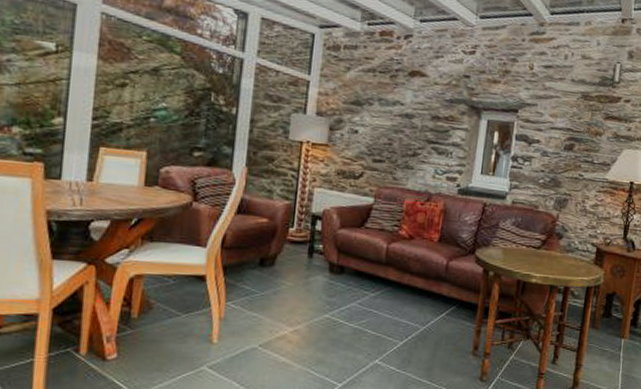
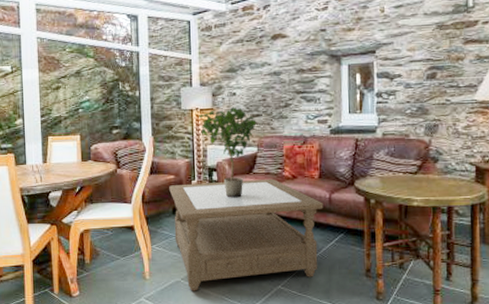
coffee table: none [257,230,439,361] -> present [169,178,324,291]
potted plant: none [308,146,378,254] -> present [199,106,257,198]

